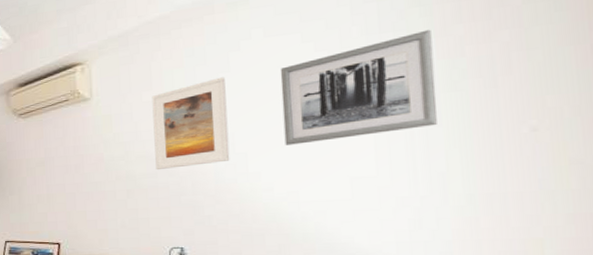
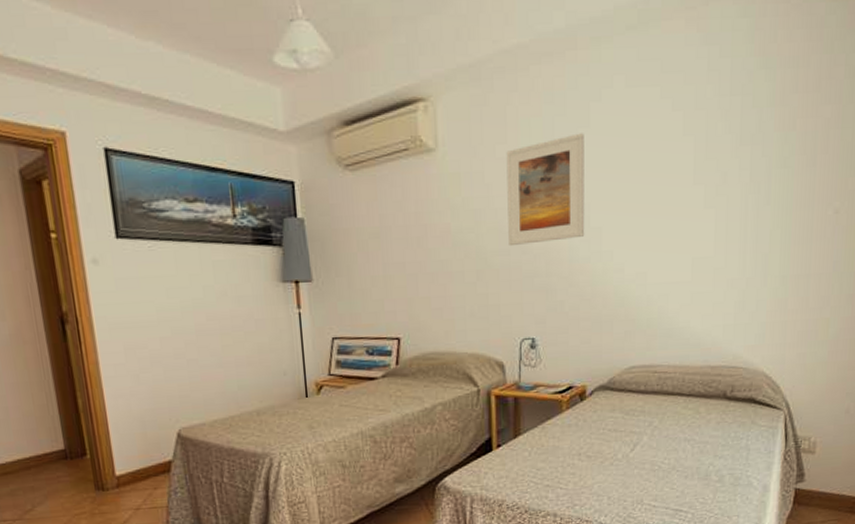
wall art: present [280,29,437,145] -> none [637,96,772,220]

